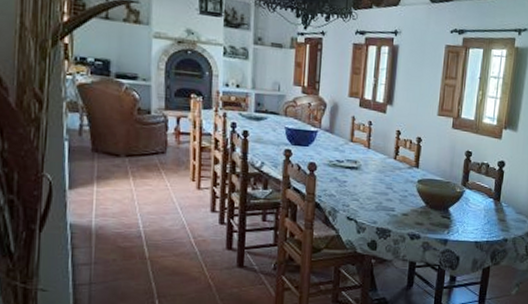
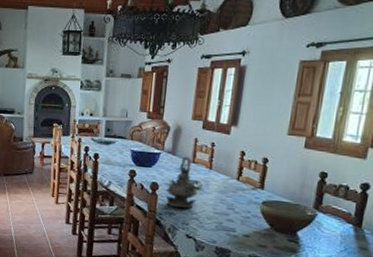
teapot: none [324,135,358,190] -> present [165,156,199,209]

